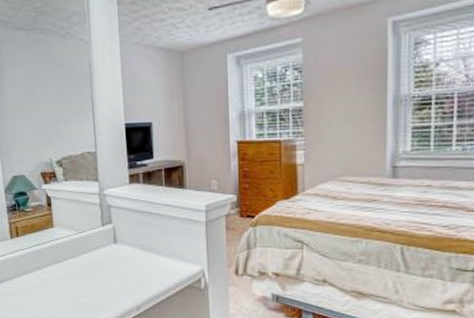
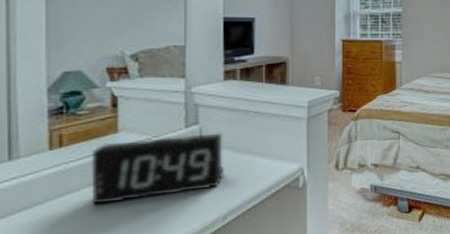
alarm clock: none [37,232,136,285] -> present [91,133,224,205]

